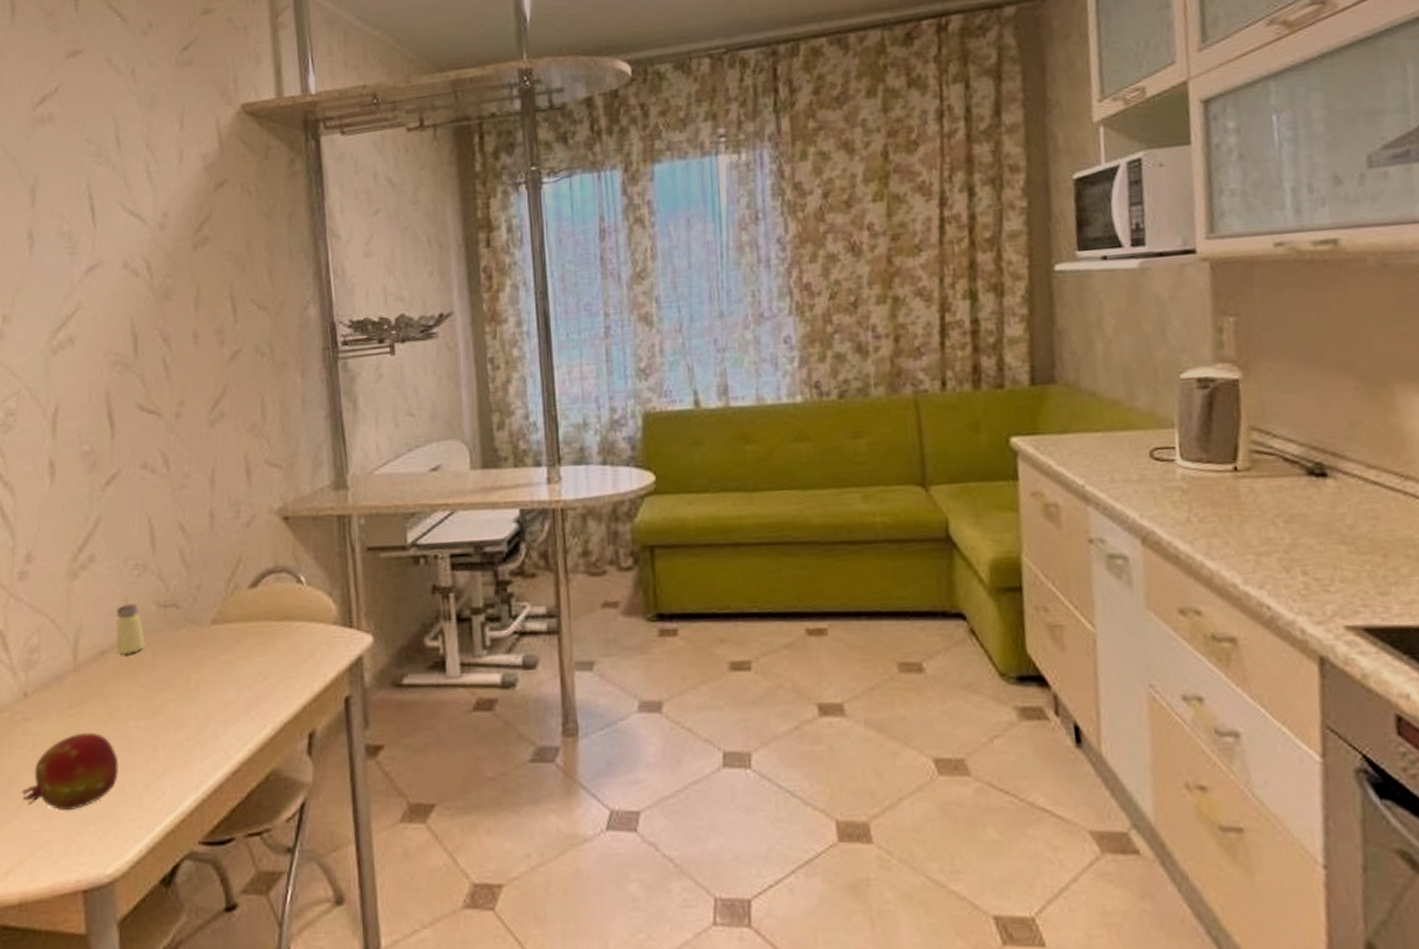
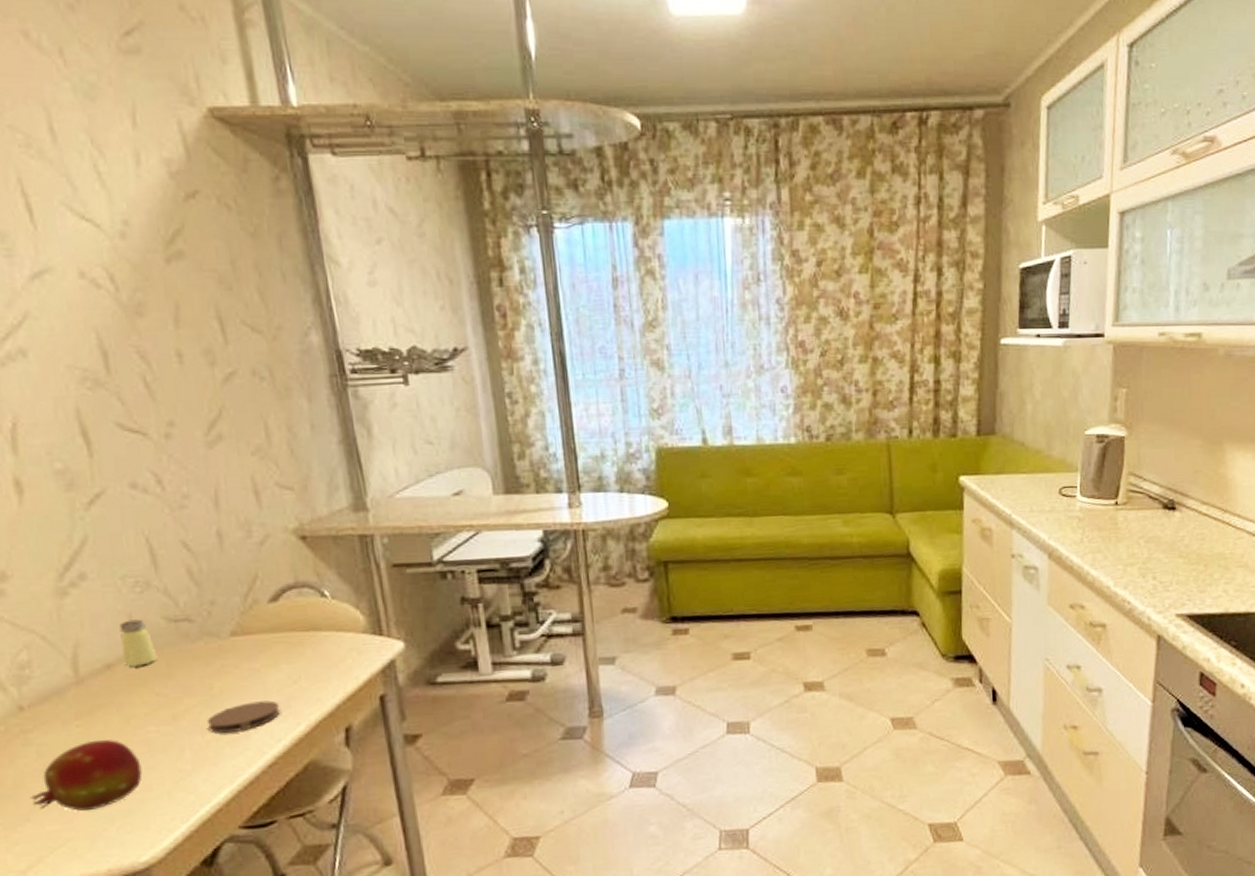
coaster: none [181,697,249,732] -> present [206,700,281,733]

